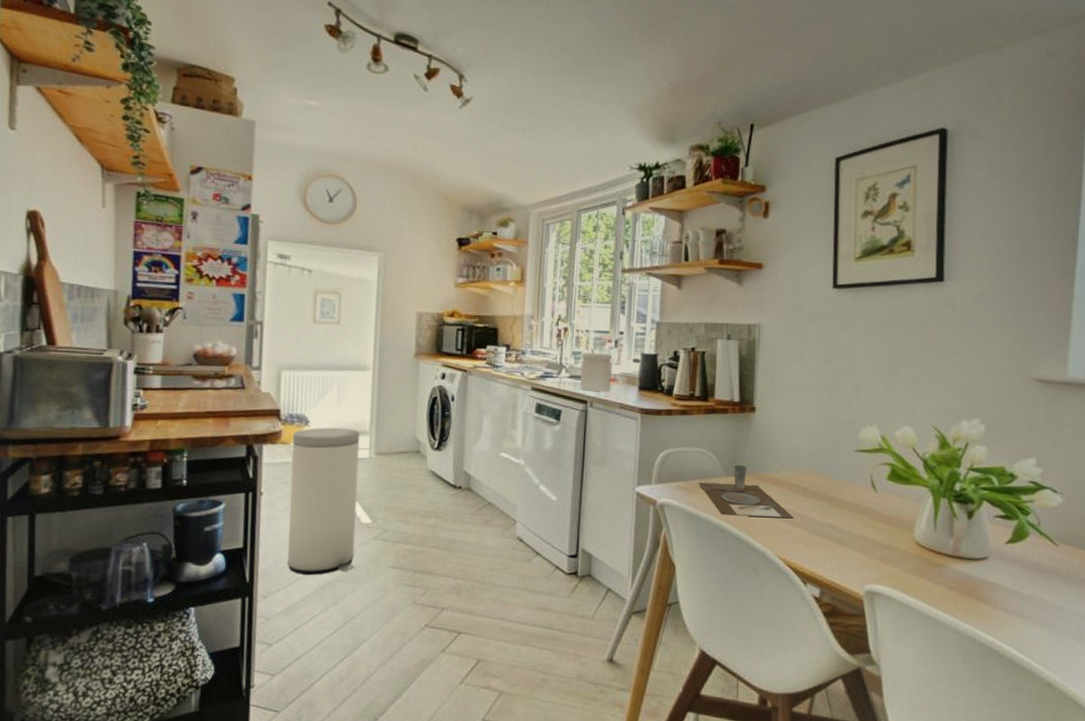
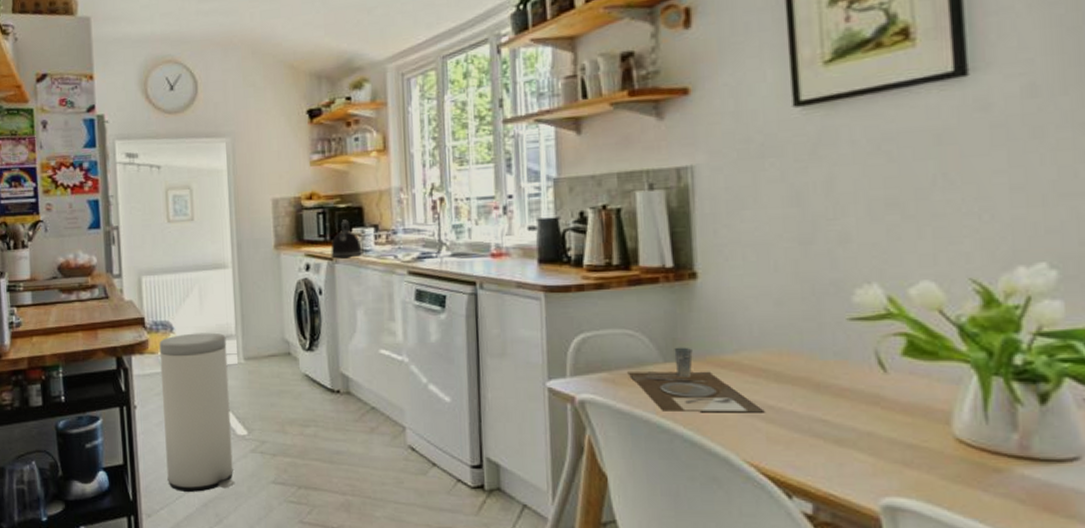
kettle: none [466,337,494,372] -> present [331,219,362,259]
jar: present [580,353,613,392] -> none [463,223,503,271]

